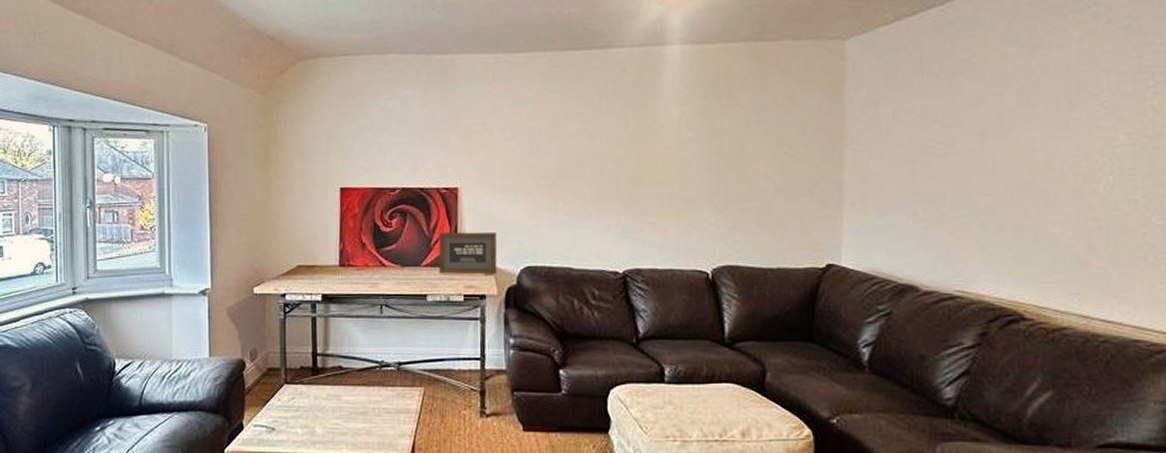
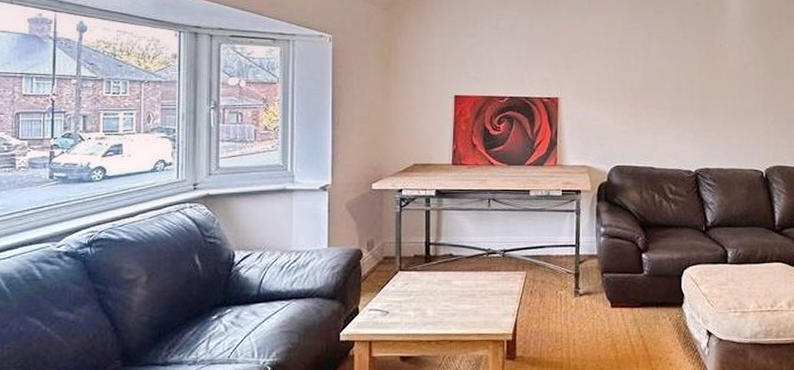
picture frame: present [438,232,497,275] -> none [541,136,591,173]

